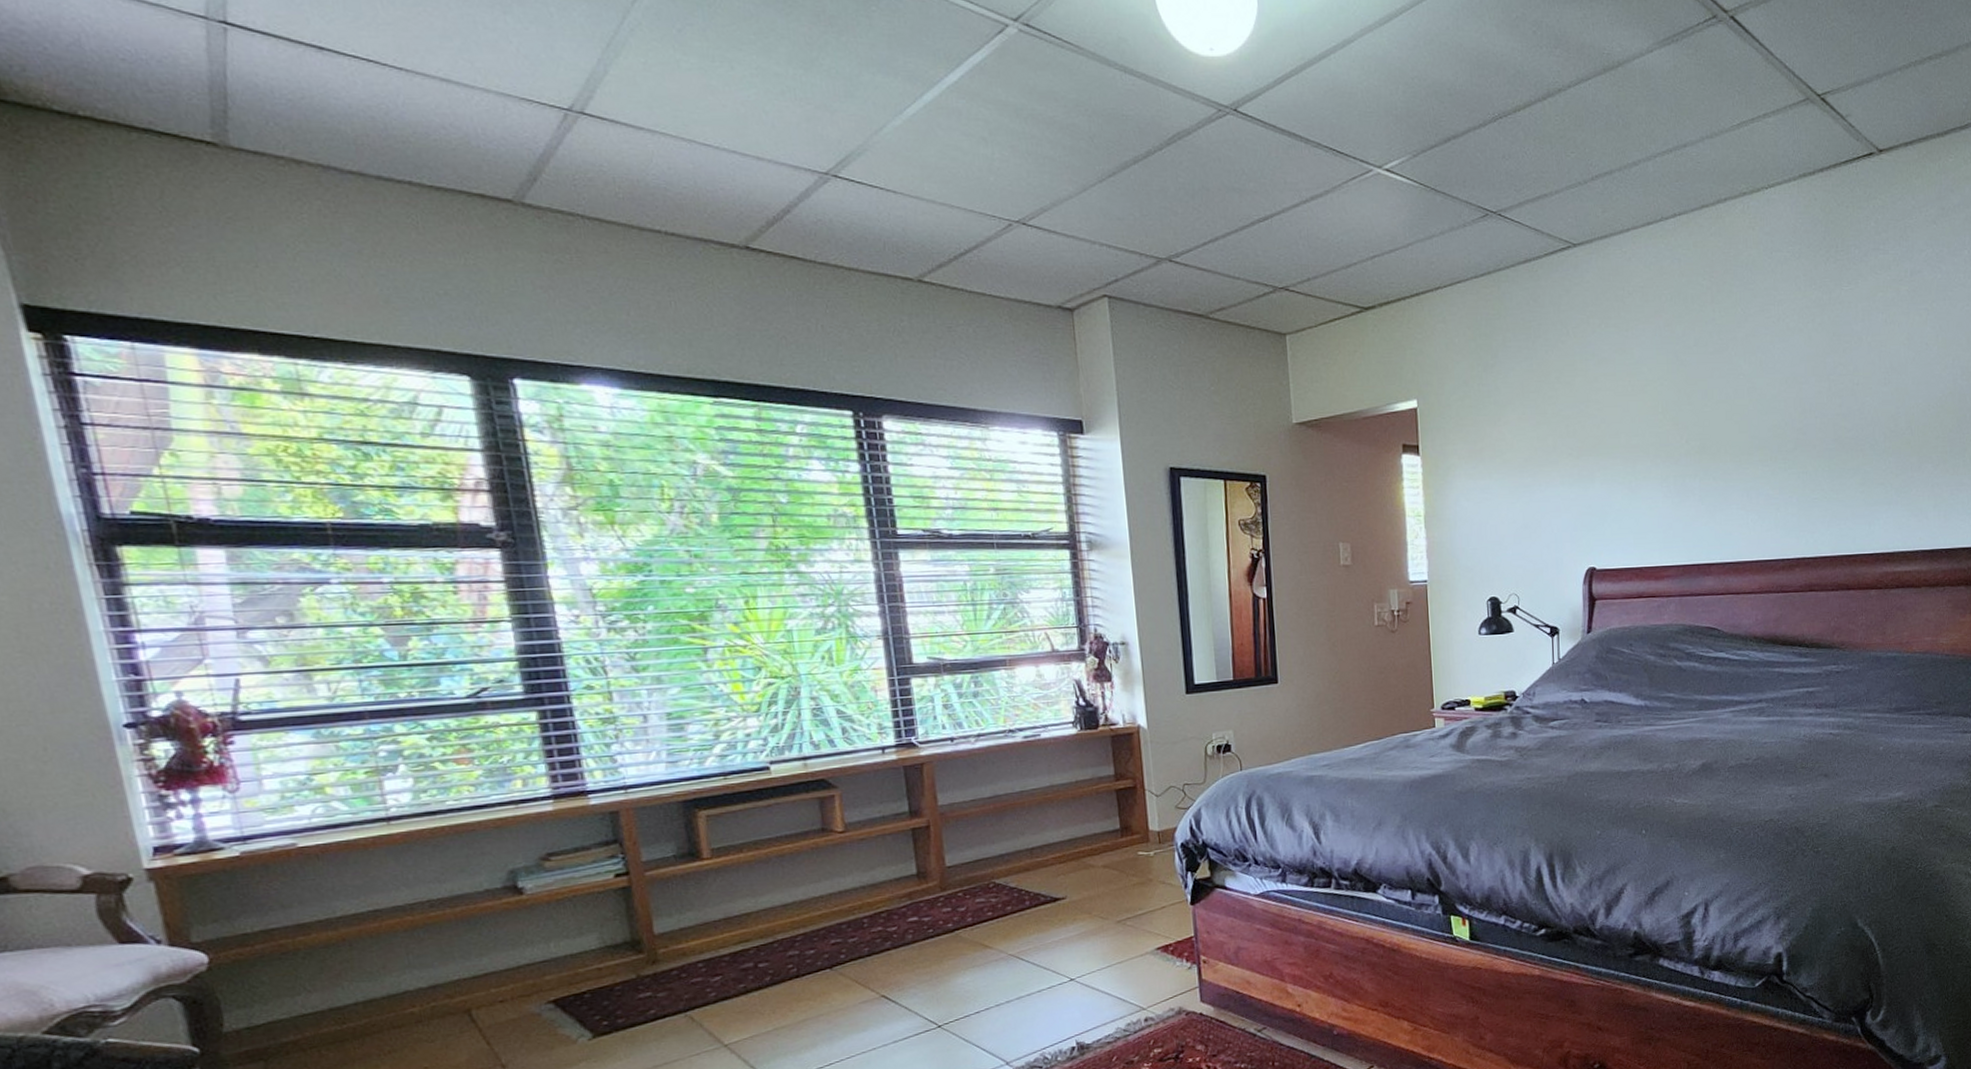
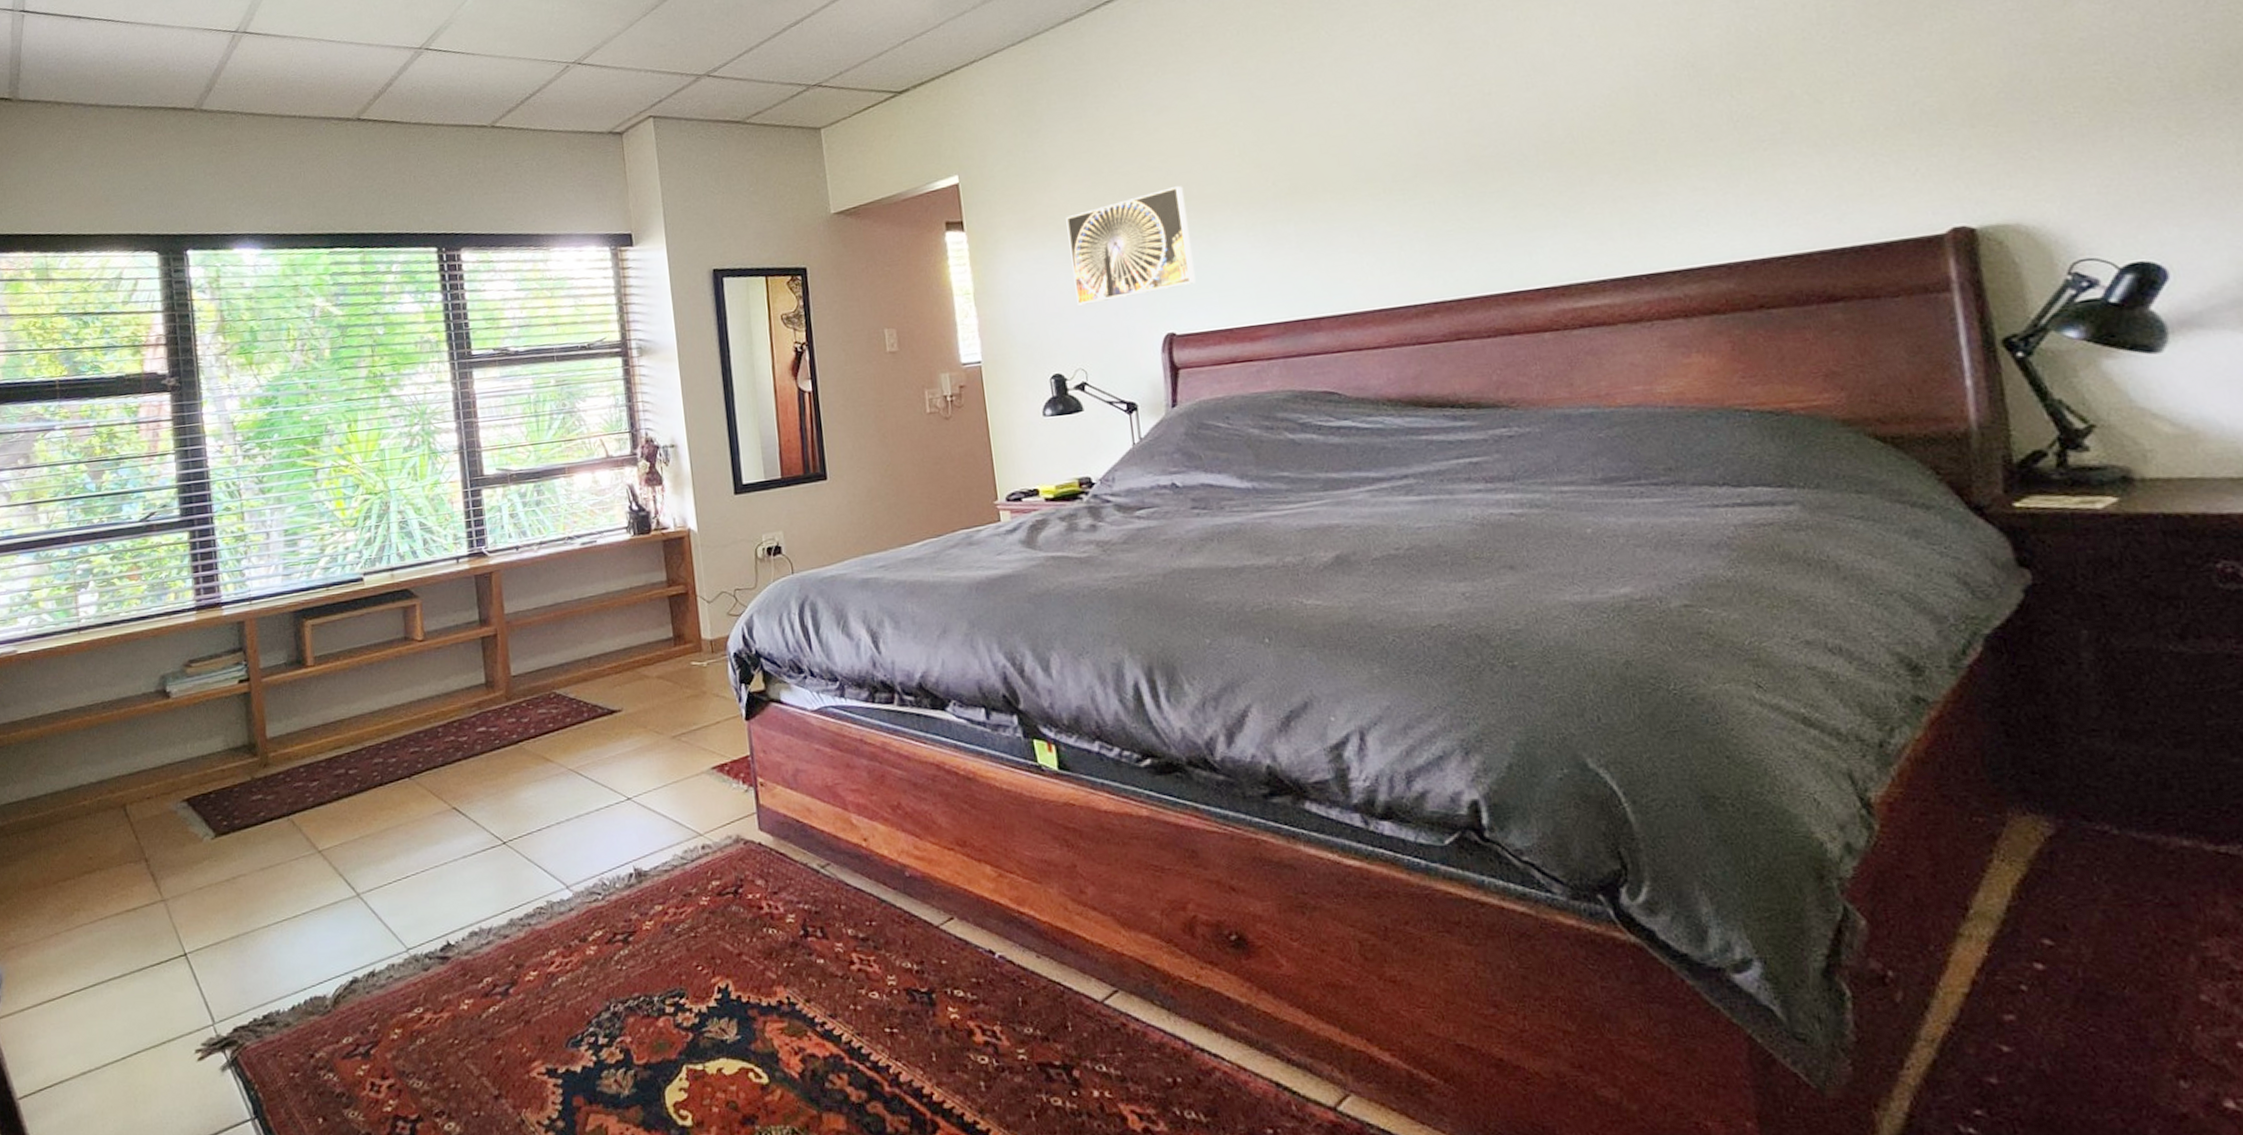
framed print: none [1511,434,1616,536] -> present [1066,186,1196,306]

